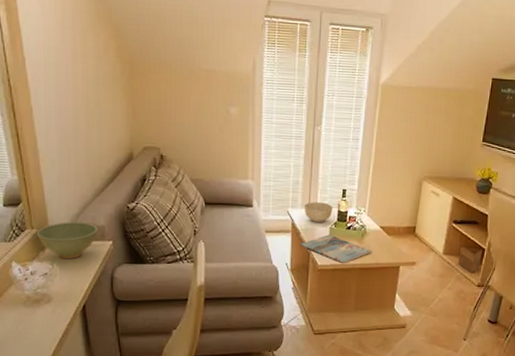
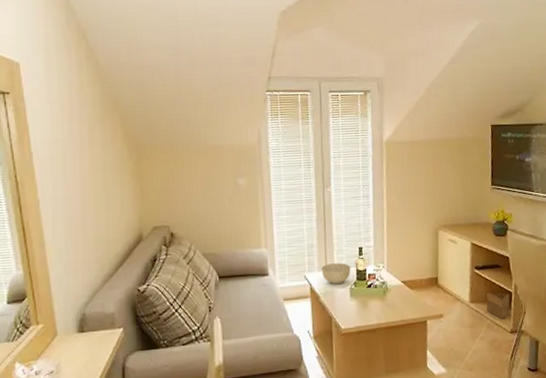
bowl: present [36,222,98,260] -> none [42,311,107,354]
magazine: present [300,235,373,264] -> none [321,295,397,325]

